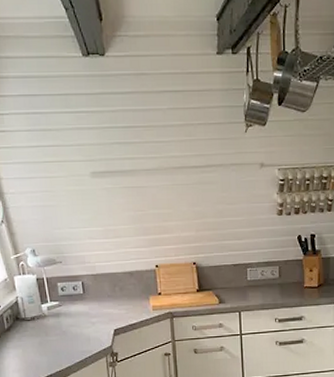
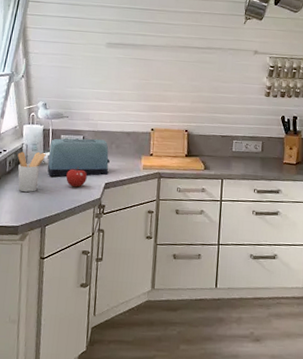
utensil holder: none [14,303,45,348] -> present [17,151,46,192]
toaster: none [47,283,116,329] -> present [47,138,110,177]
fruit: none [71,315,93,337] -> present [66,167,87,187]

